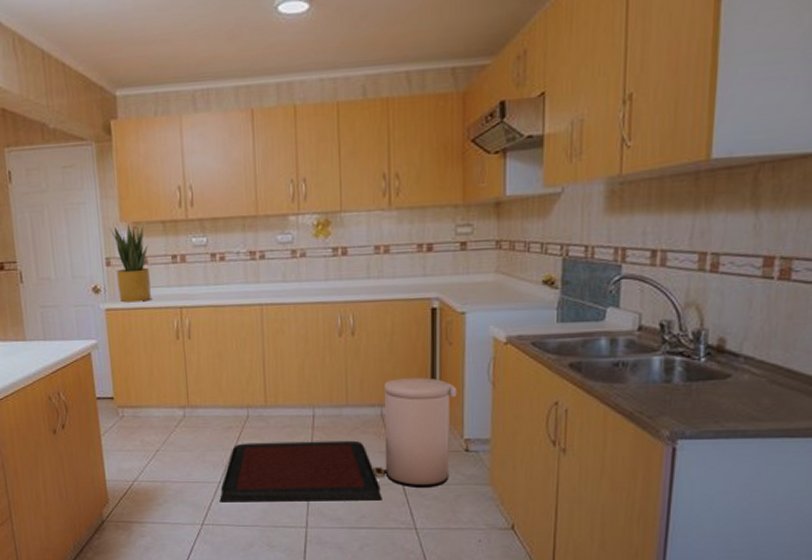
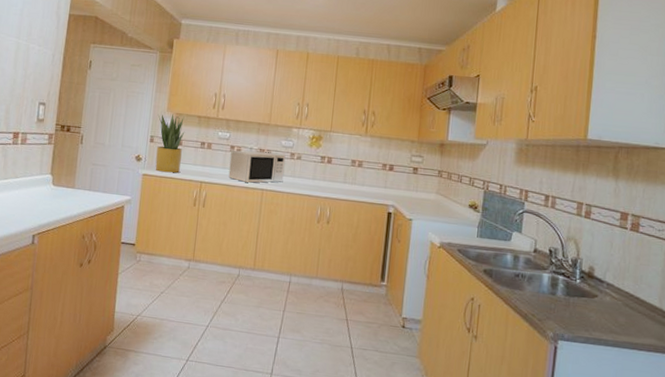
microwave: none [212,253,287,299] -> present [228,150,286,183]
doormat: present [219,440,382,503] -> none [205,296,335,359]
pedal bin: present [373,377,457,488] -> none [330,262,401,354]

